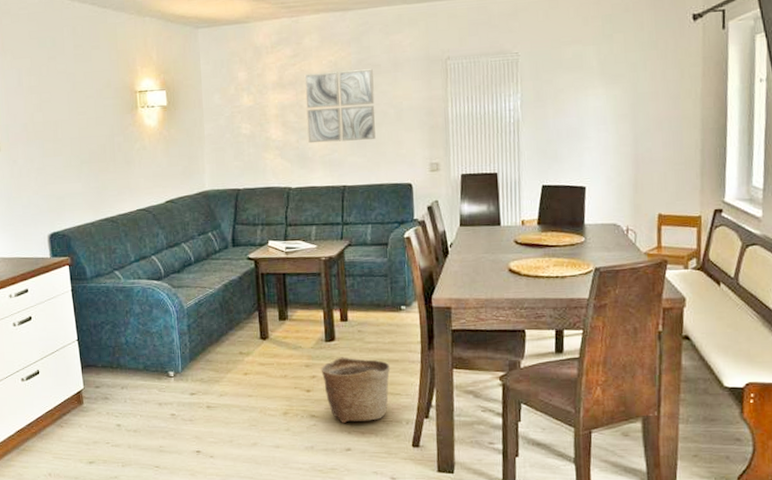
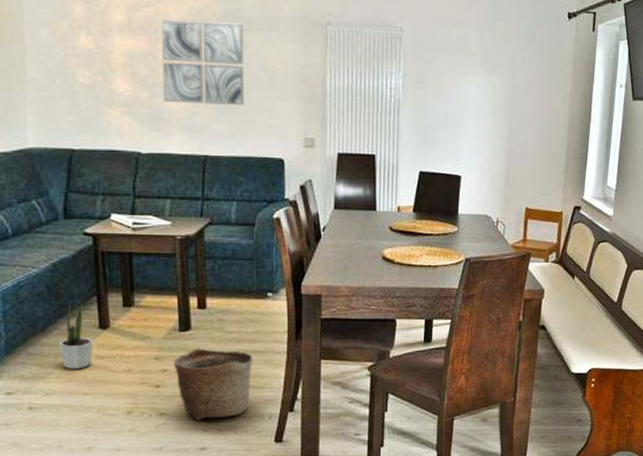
potted plant: none [229,318,256,375] -> present [59,304,93,370]

